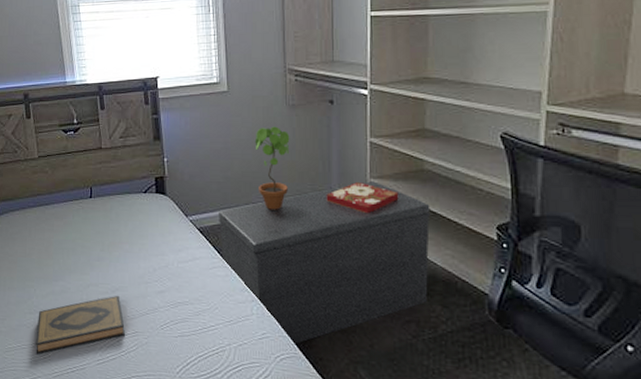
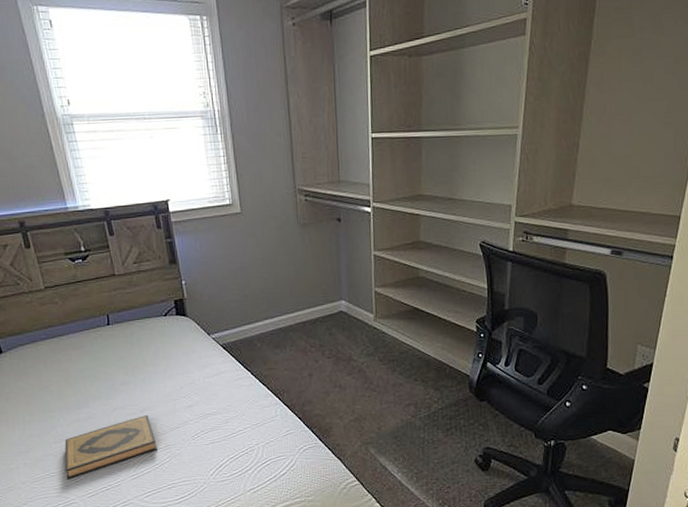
bench: present [219,181,431,345] -> none [240,290,425,437]
potted plant: present [255,126,290,210] -> none [270,245,303,322]
decorative box: present [326,182,399,214] -> none [337,291,399,319]

